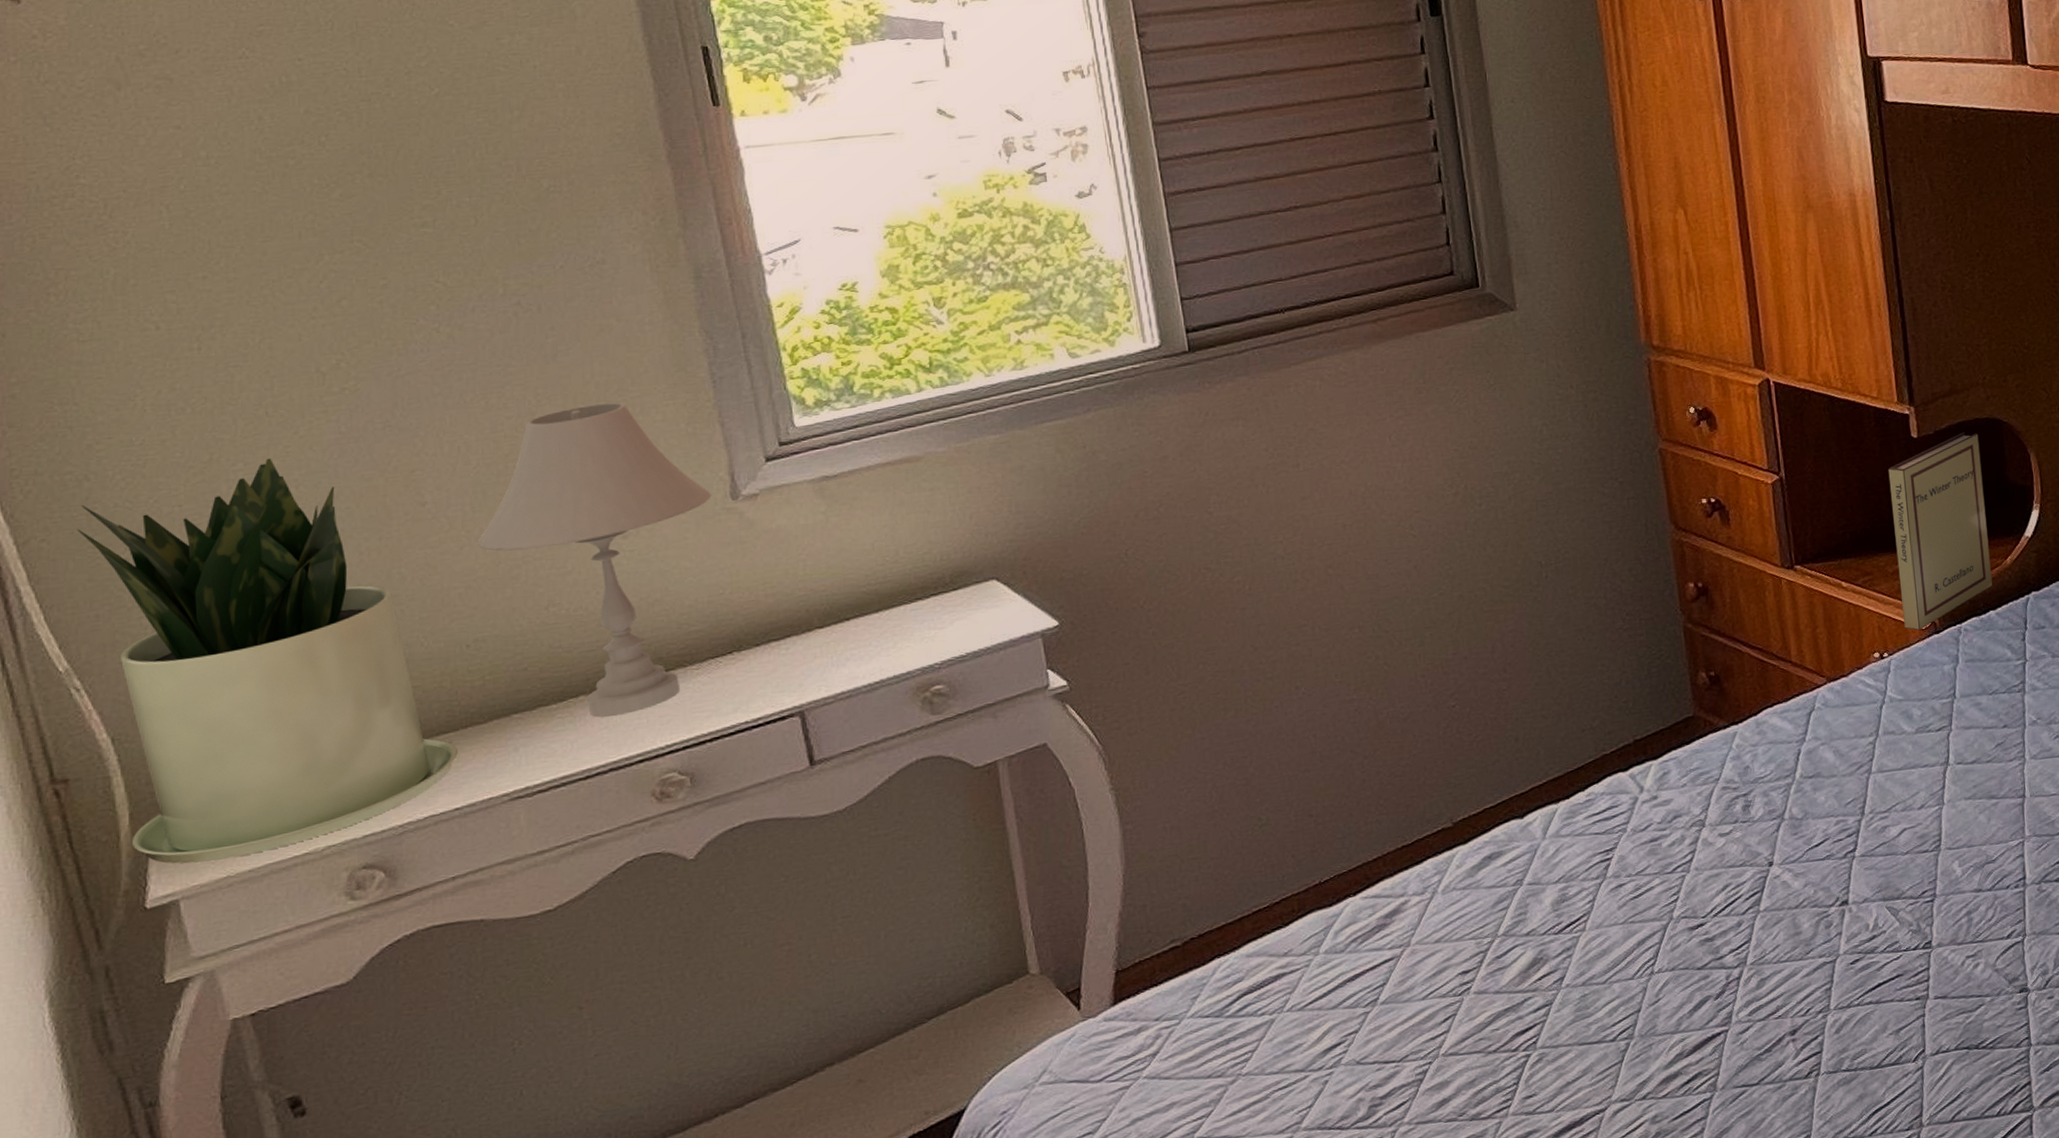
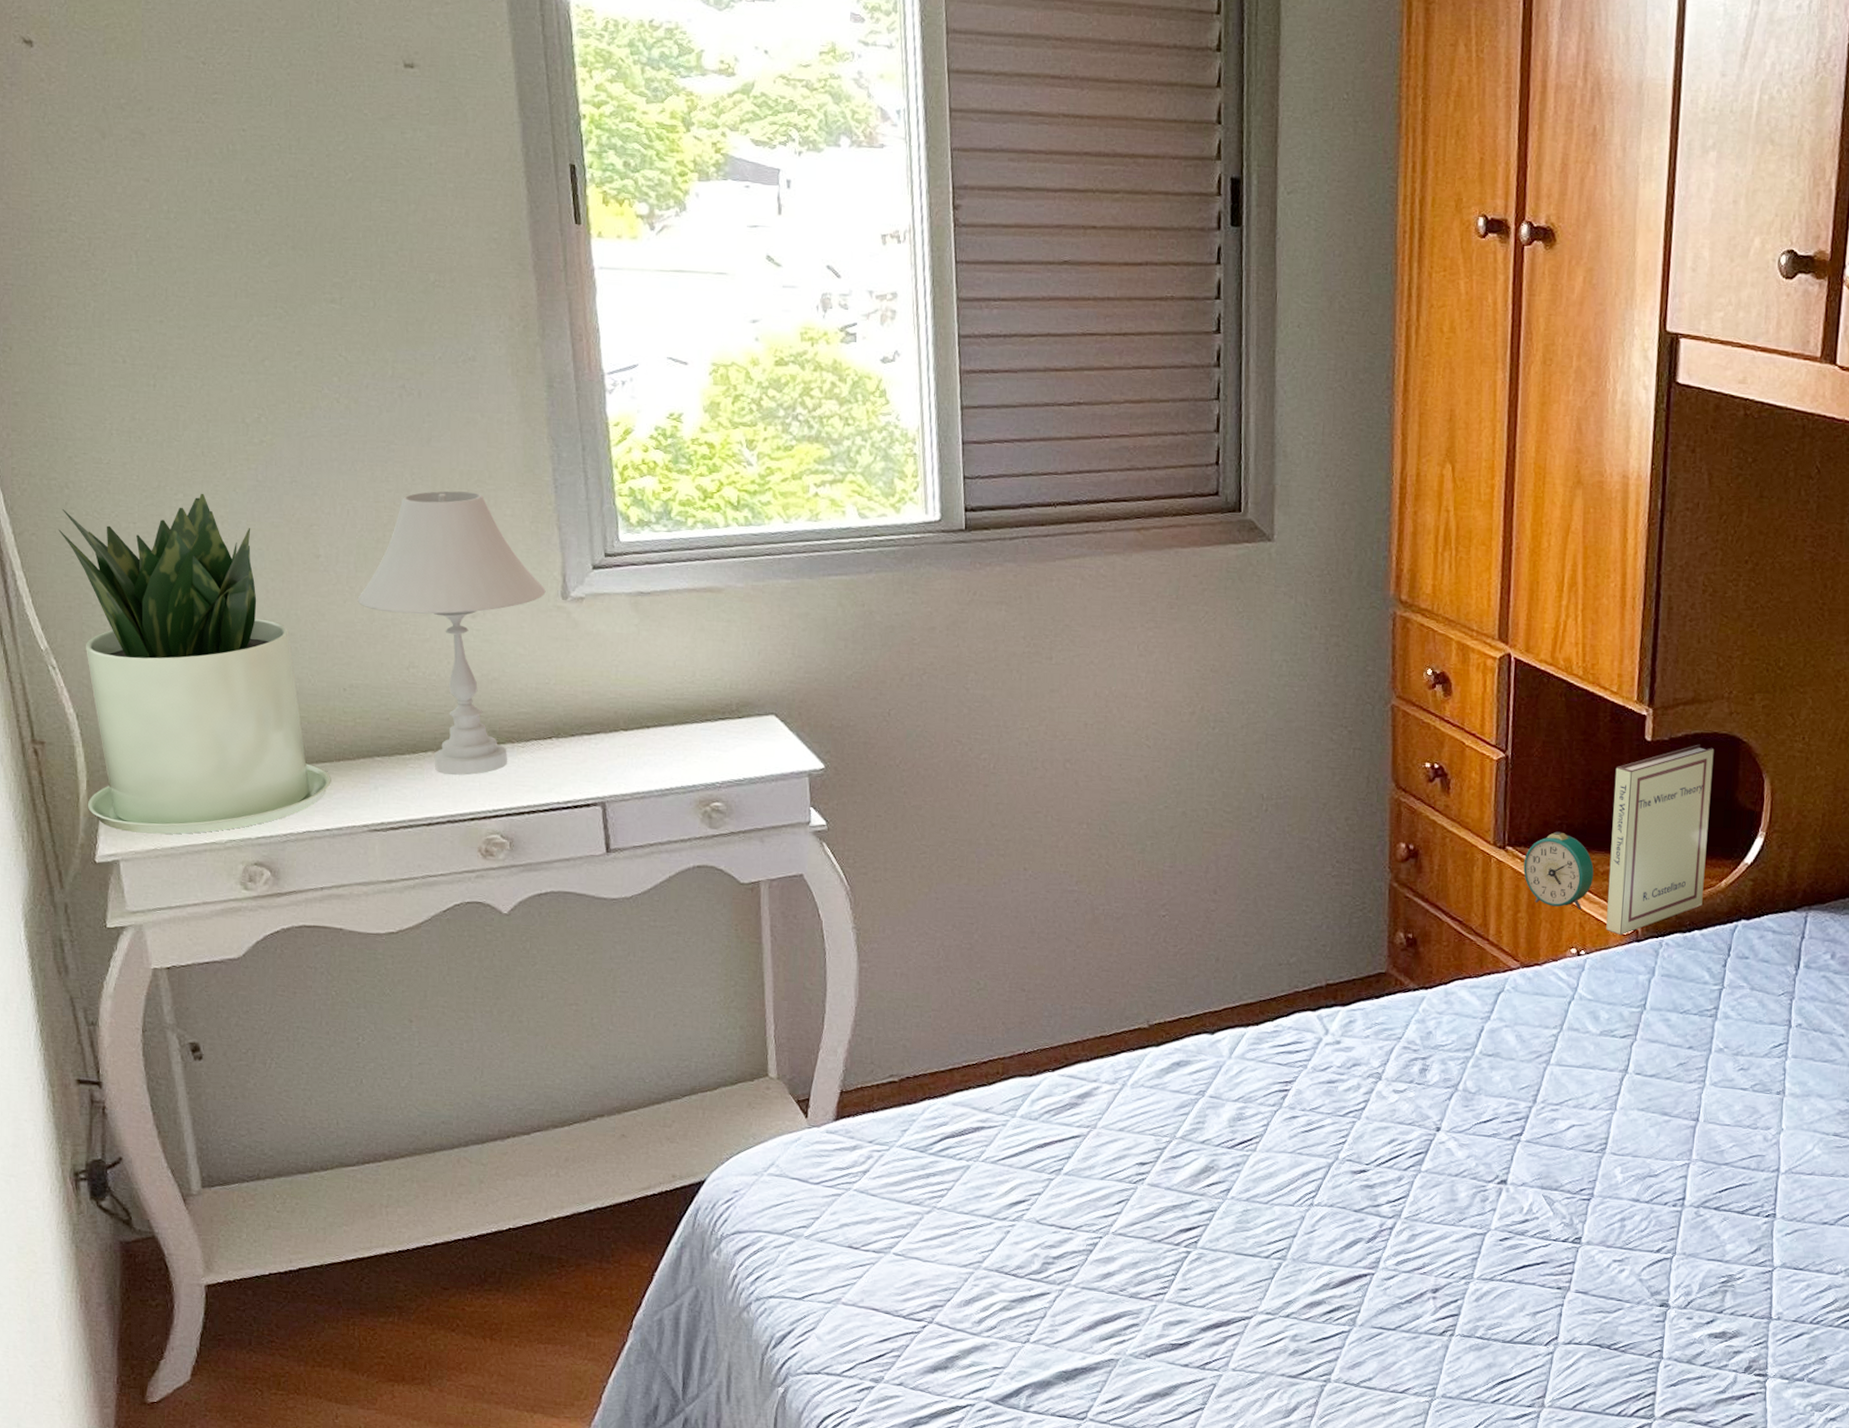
alarm clock: none [1814,541,1885,616] -> present [1523,831,1594,910]

